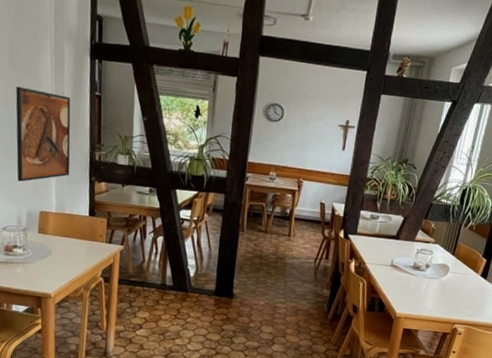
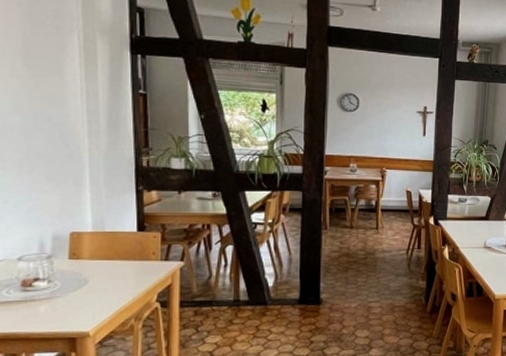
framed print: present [16,86,71,182] -> none [33,87,110,199]

